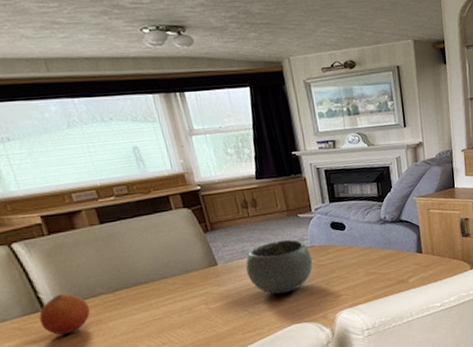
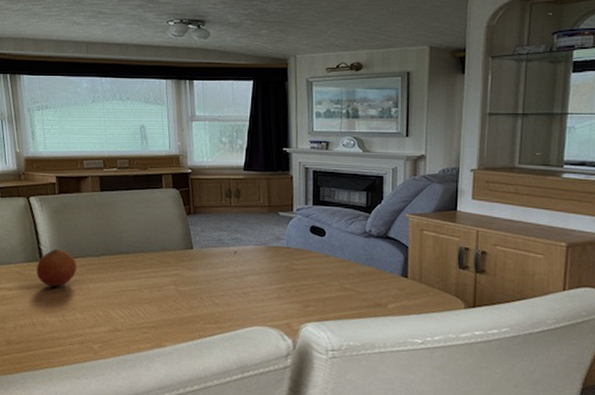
bowl: present [246,239,313,295] -> none [219,235,286,292]

